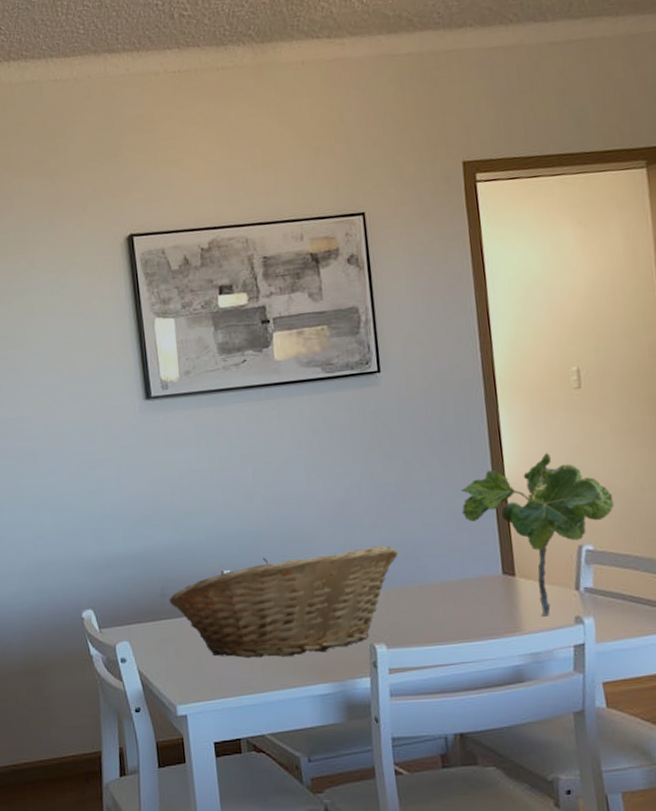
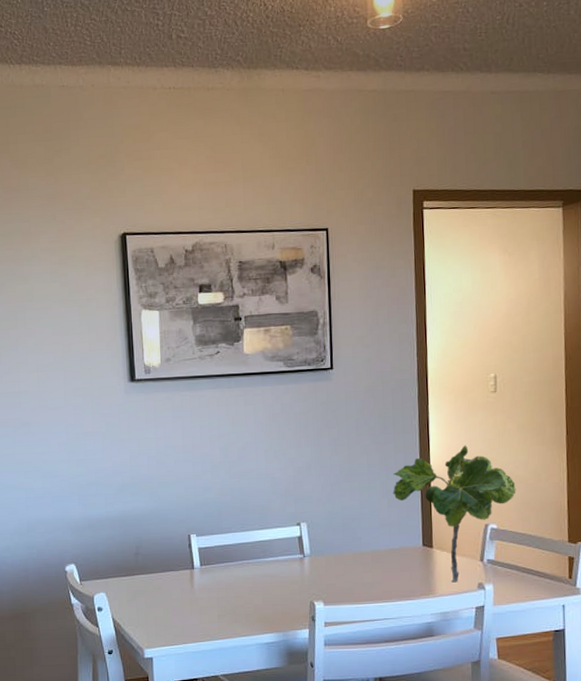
fruit basket: present [169,545,398,659] -> none [142,518,338,611]

